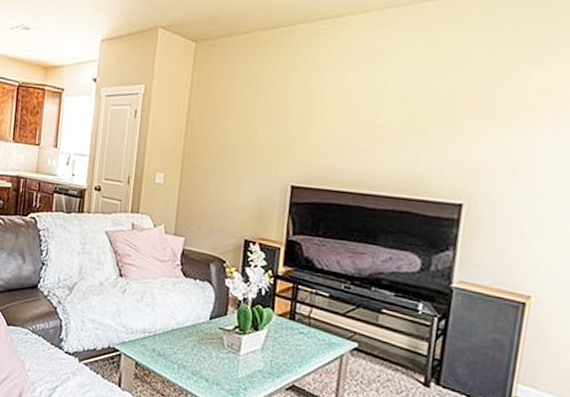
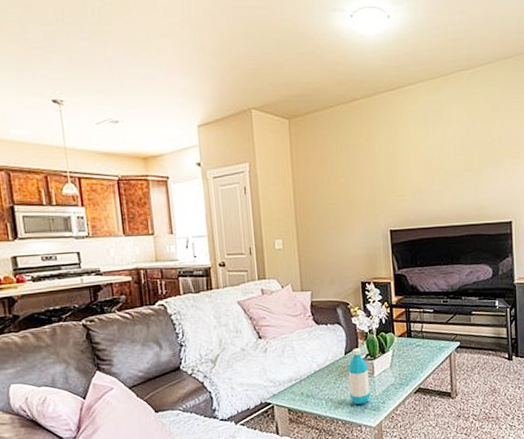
water bottle: none [206,315,235,384] -> present [348,348,371,405]

